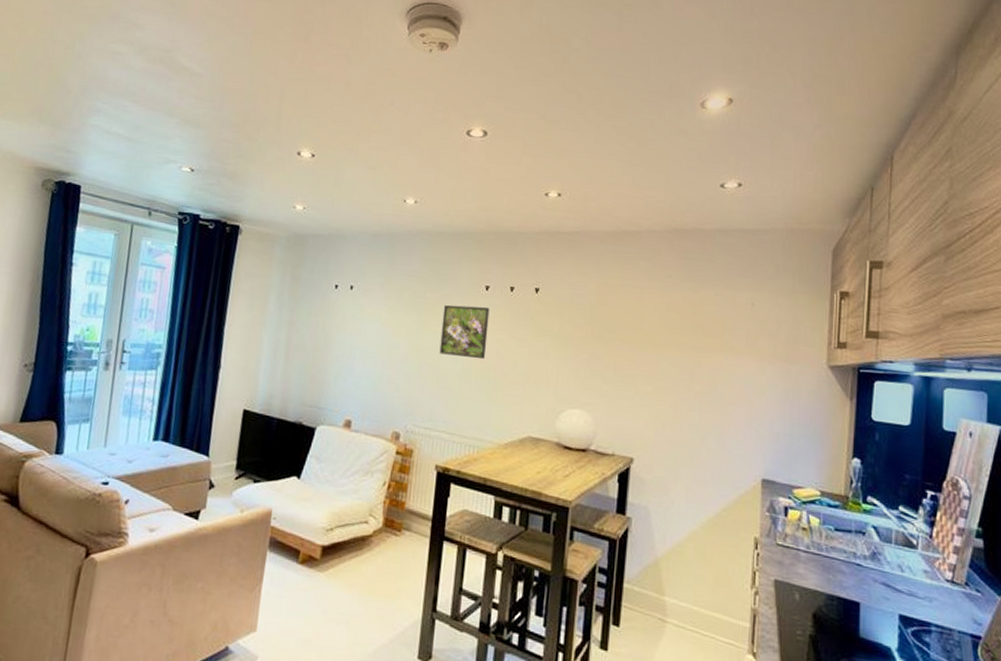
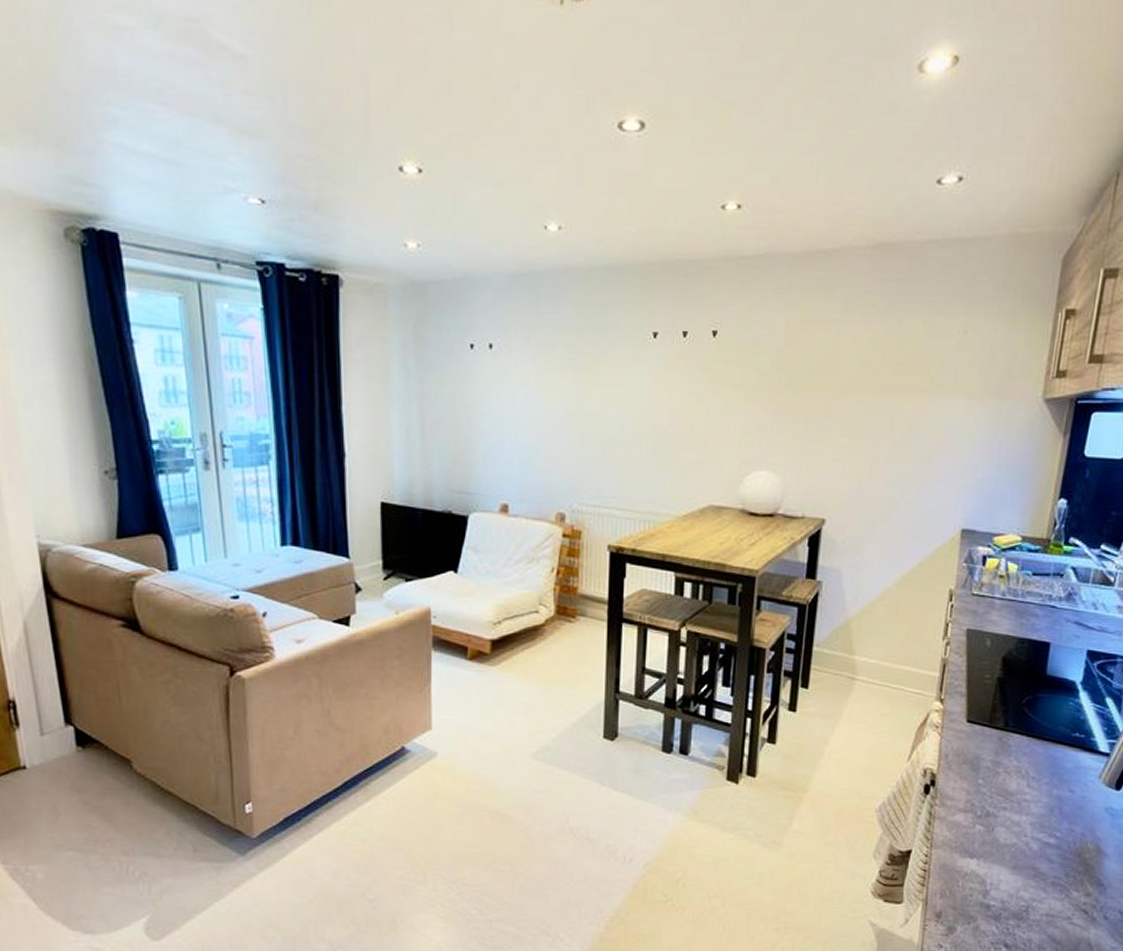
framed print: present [439,305,490,360] -> none [603,358,660,422]

